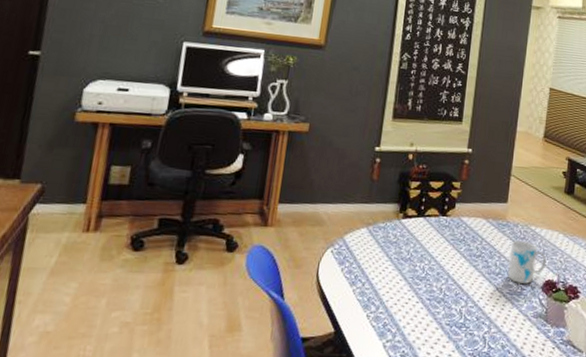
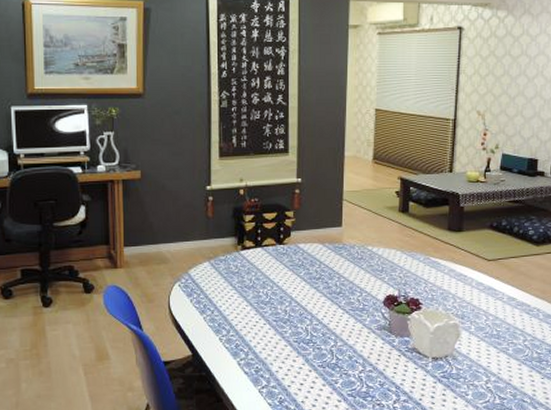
mug: present [507,241,547,284] -> none [347,261,386,300]

